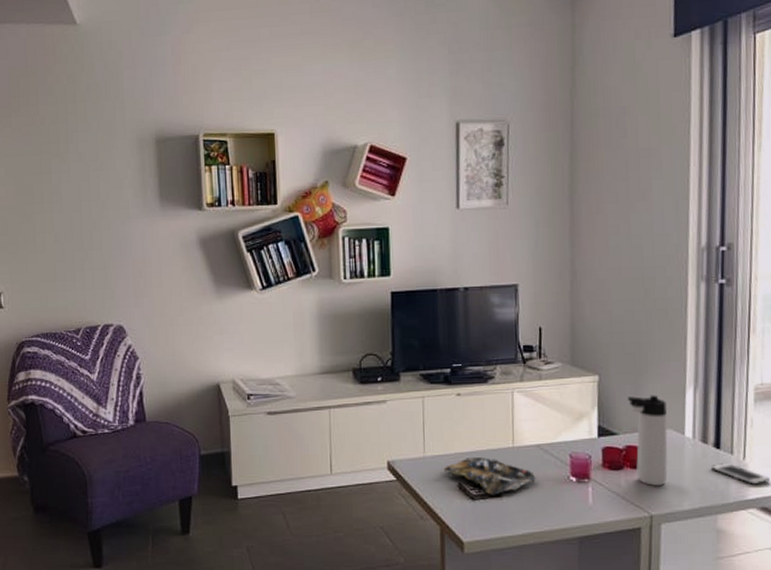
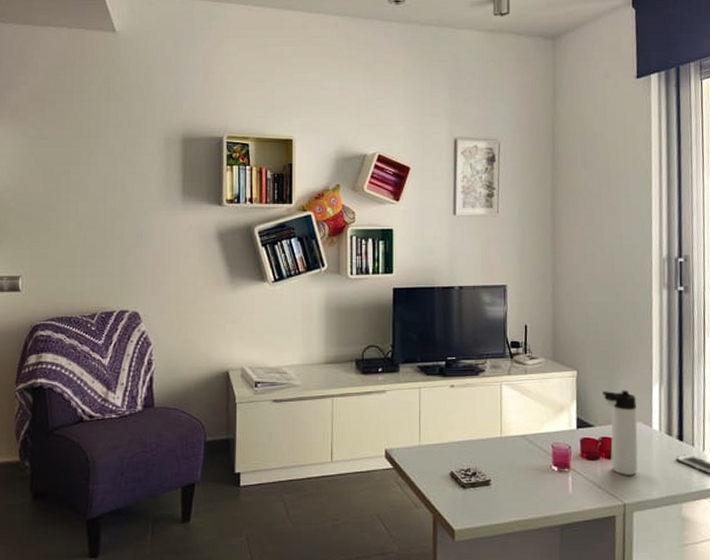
magazine: present [443,457,536,495] -> none [437,447,522,484]

